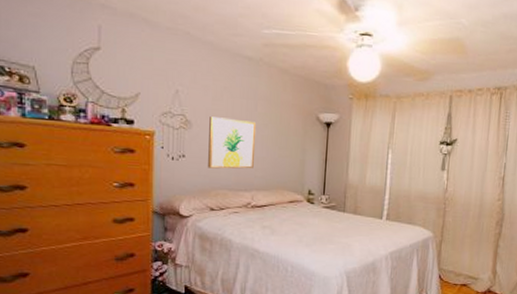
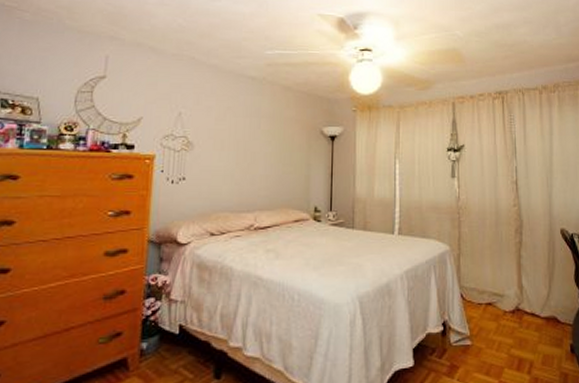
wall art: present [208,117,257,169] -> none [209,137,260,190]

